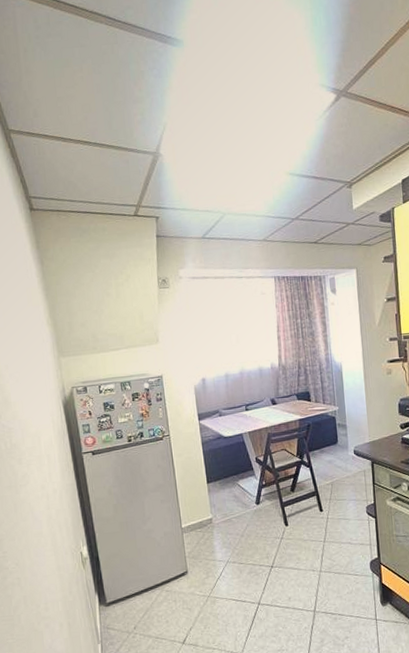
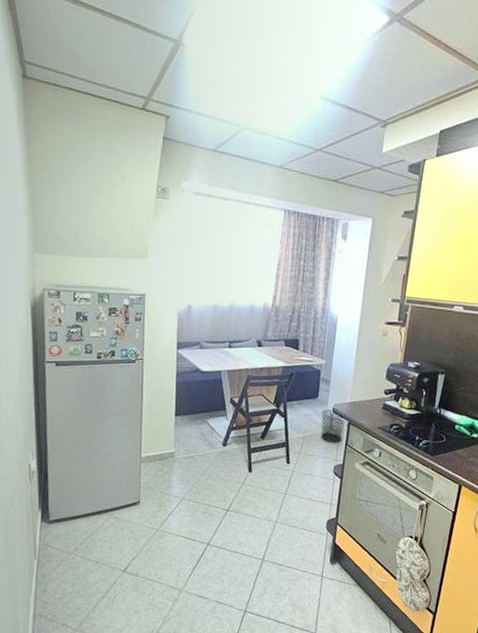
waste bin: none [344,452,369,484] -> present [320,409,346,443]

